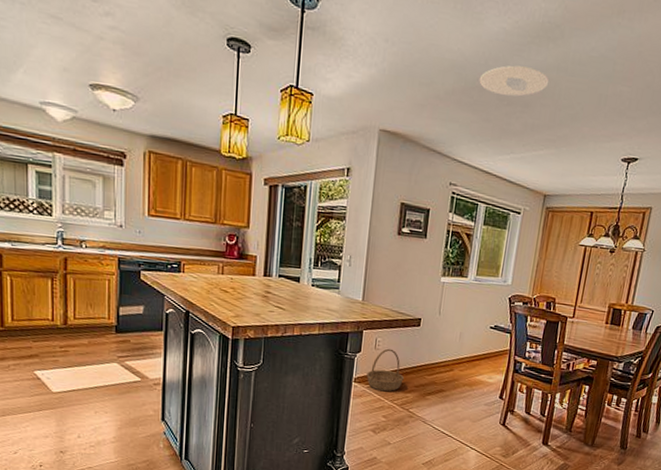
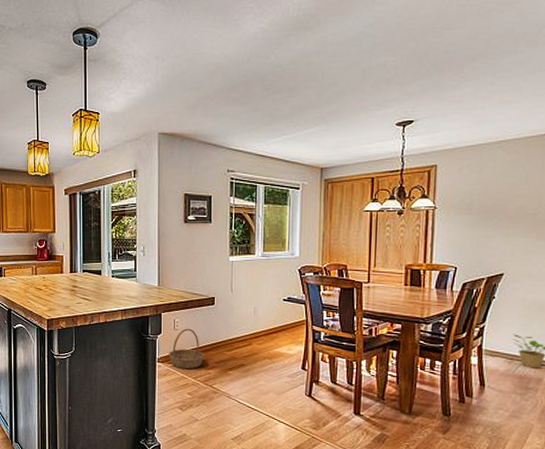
recessed light: present [479,65,549,97] -> none [244,57,311,86]

